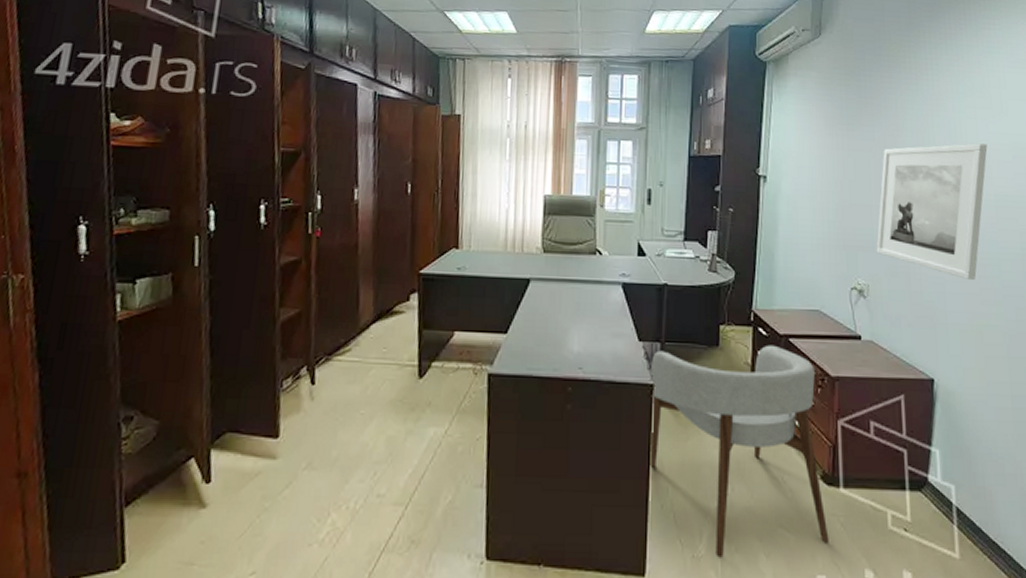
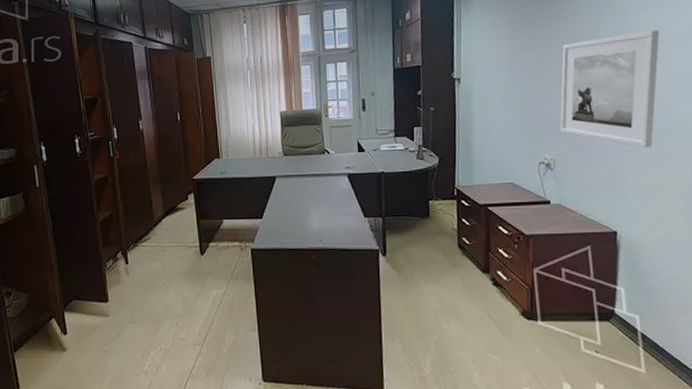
armchair: present [649,344,829,558] -> none [375,213,531,377]

